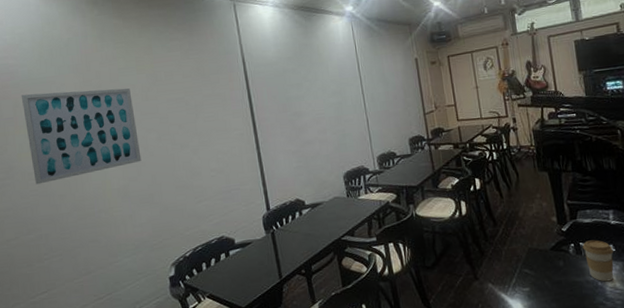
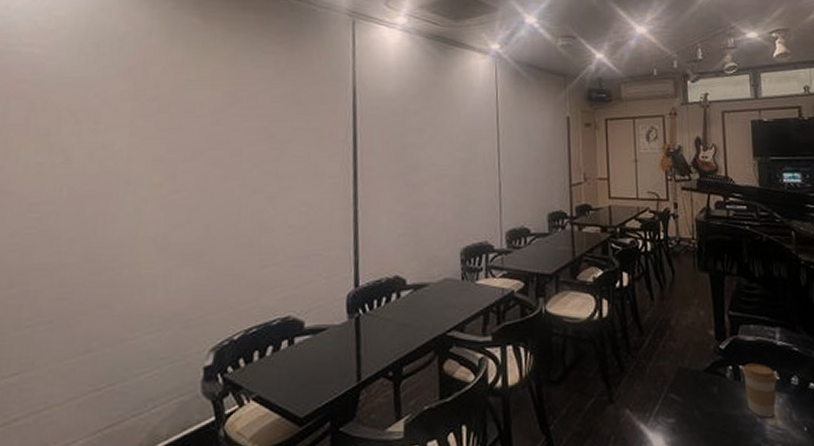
wall art: present [21,88,142,185] -> none [36,96,198,220]

